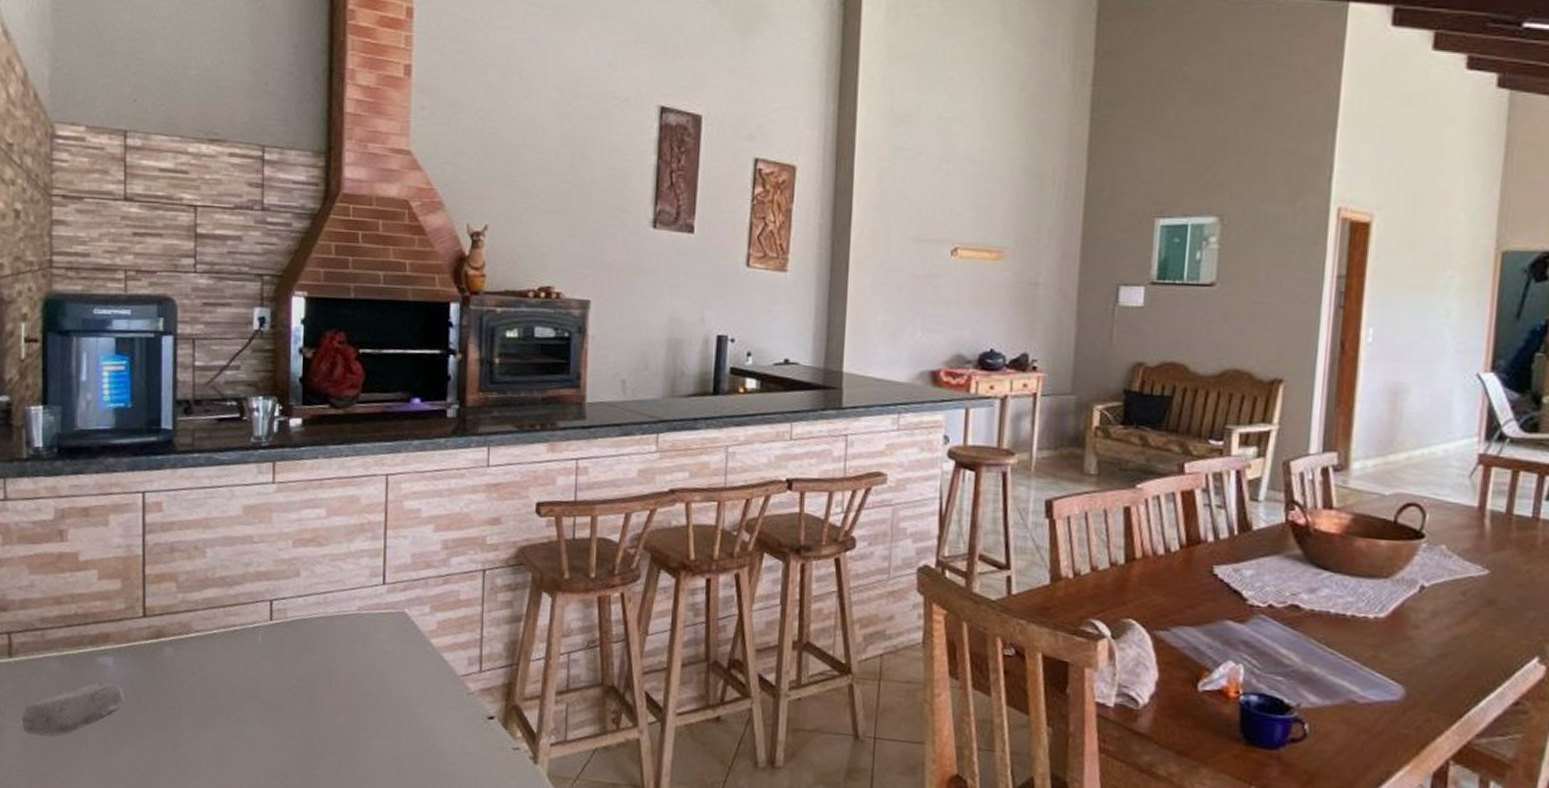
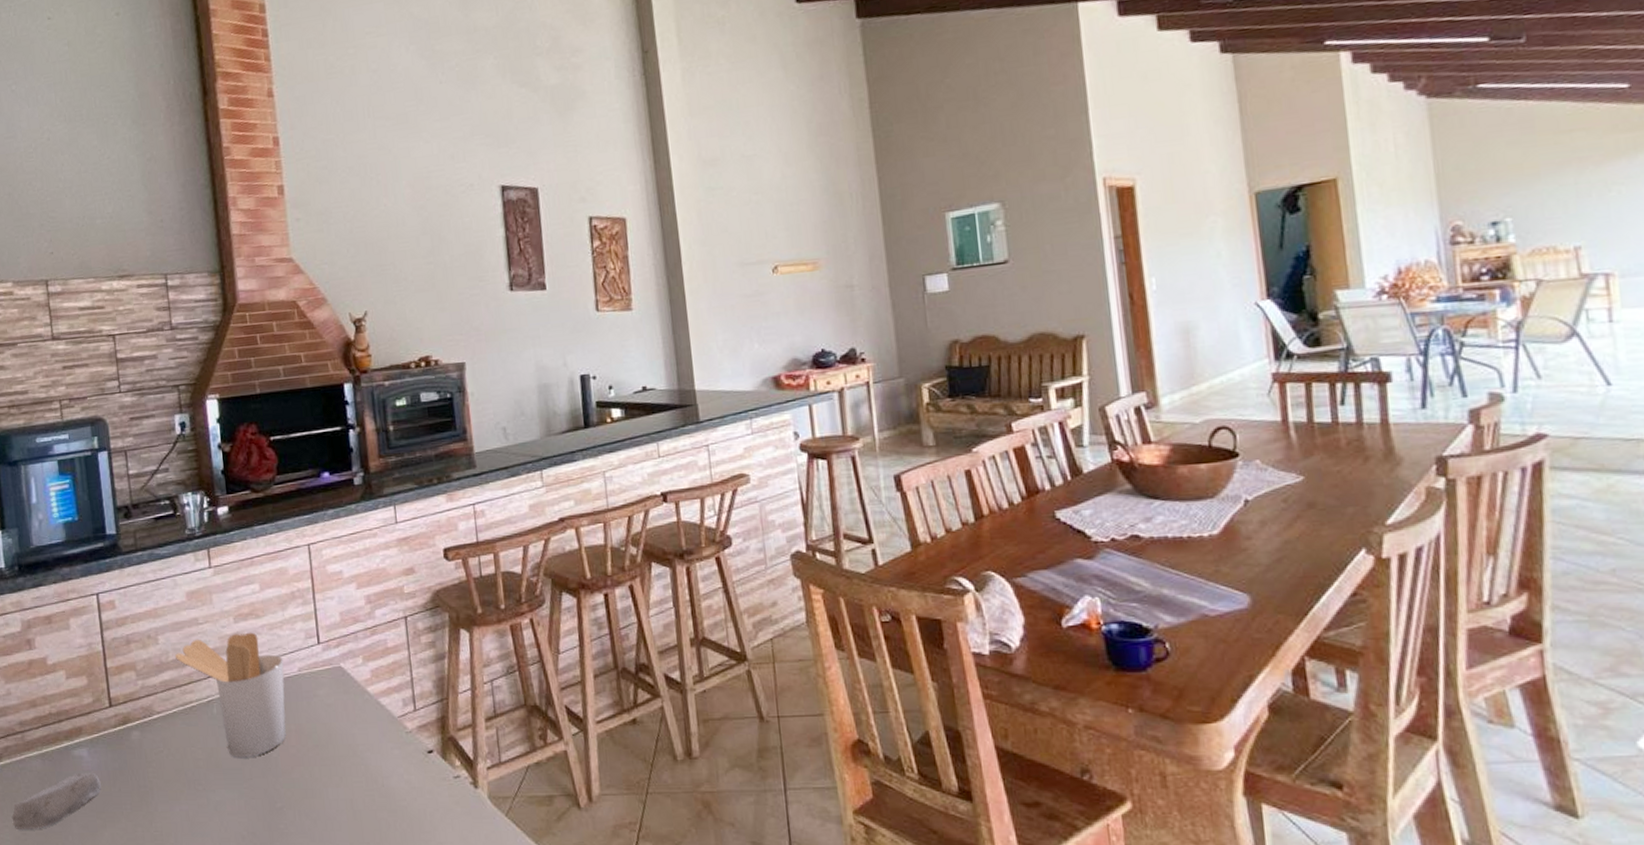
utensil holder: none [222,558,342,694] -> present [174,632,286,757]

